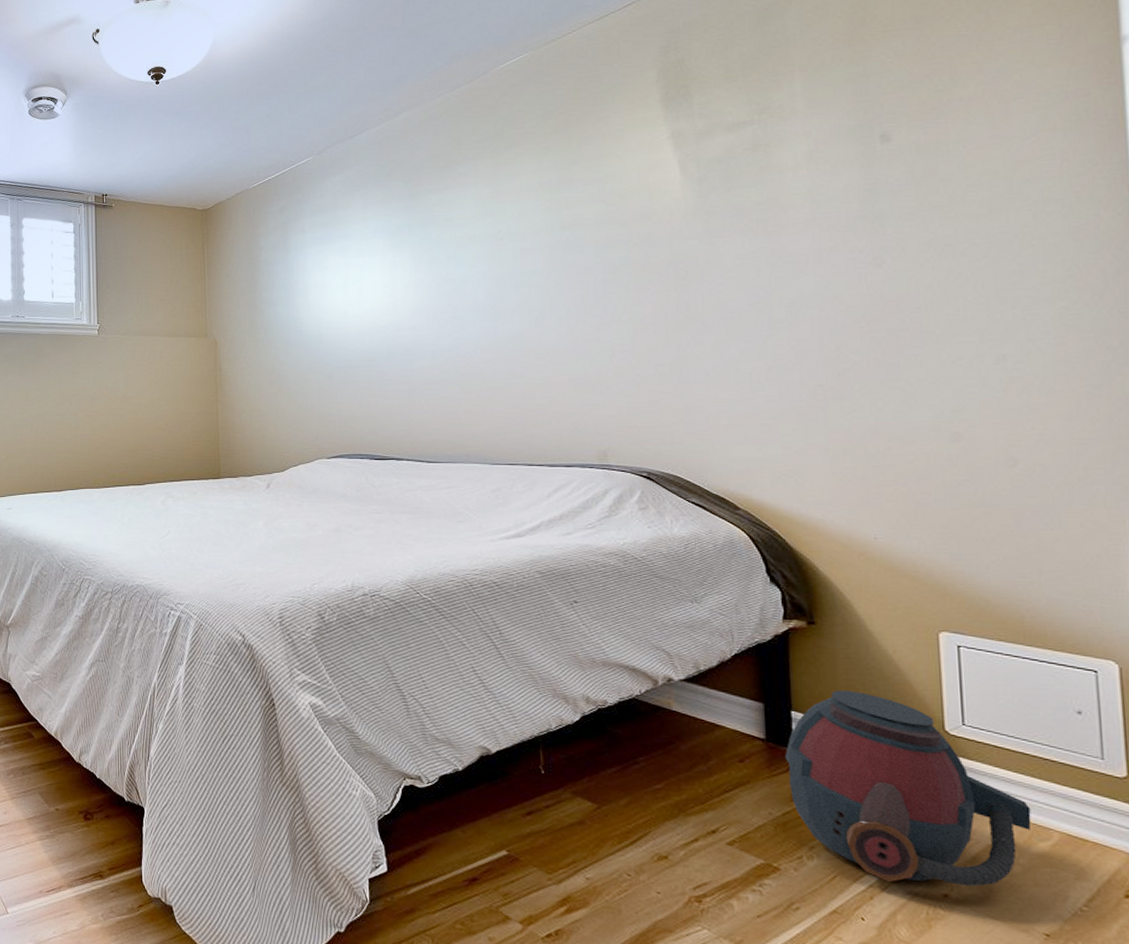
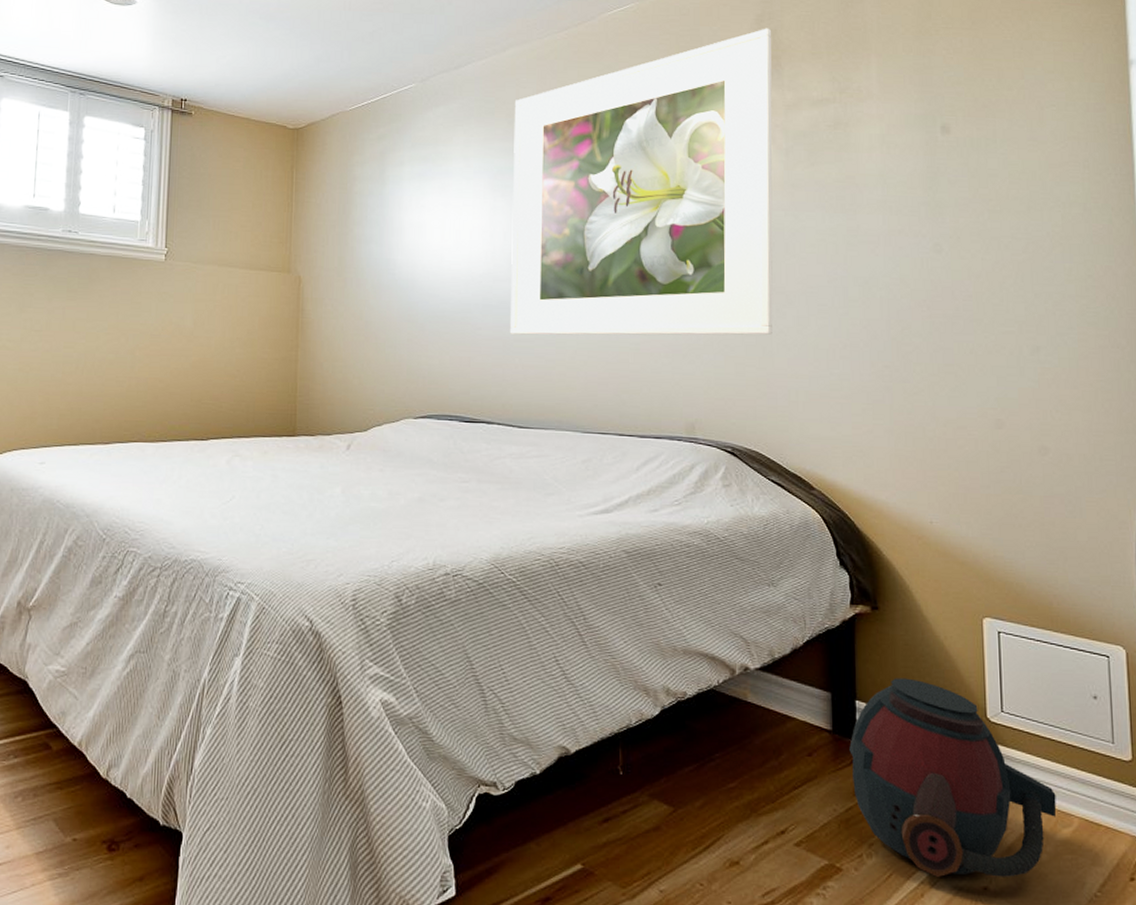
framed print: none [409,58,688,378] -> present [509,28,773,335]

